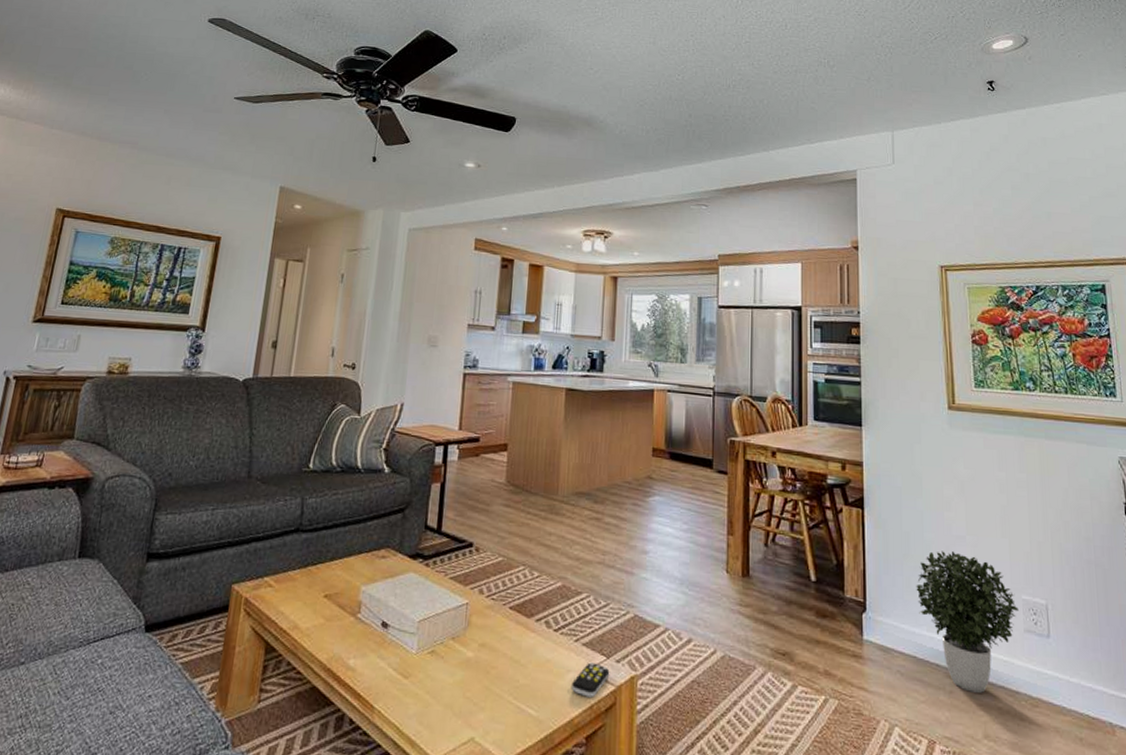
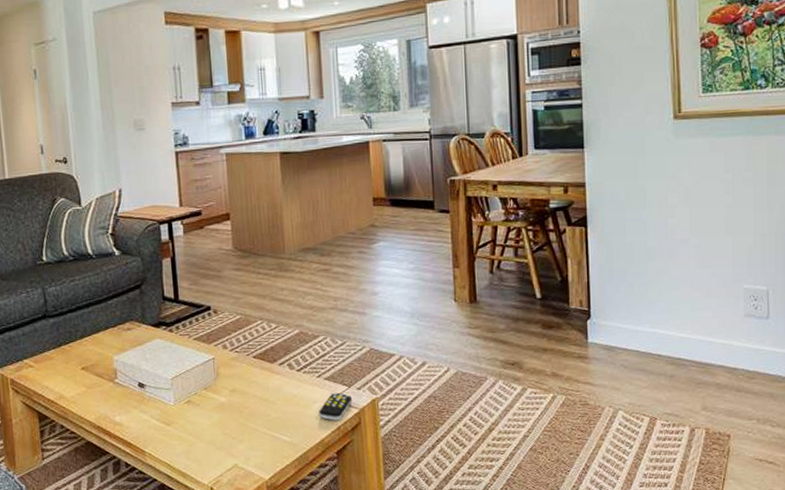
potted plant: present [916,551,1019,693] -> none [639,254,740,374]

